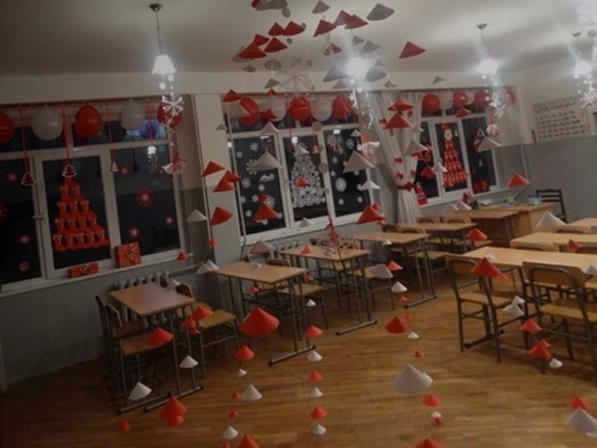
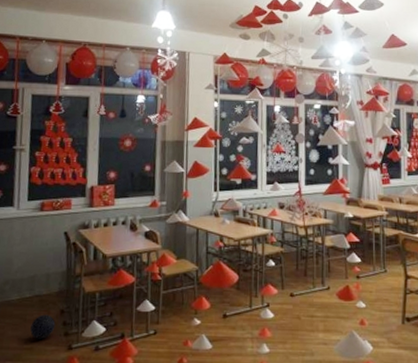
ball: none [77,381,101,407] -> present [30,314,56,339]

